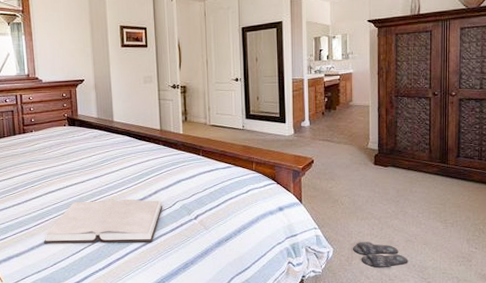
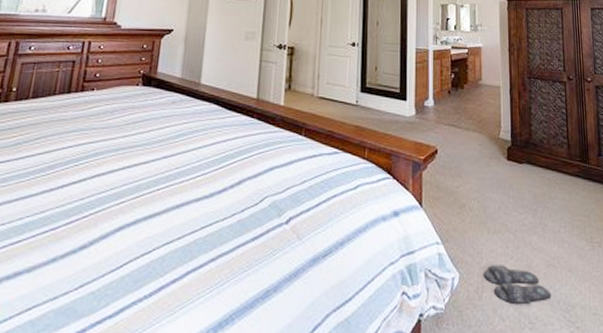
hardback book: present [43,199,163,244] -> none [72,189,246,256]

